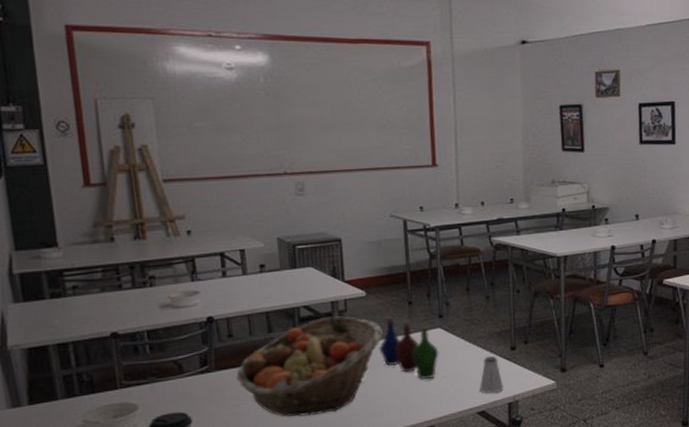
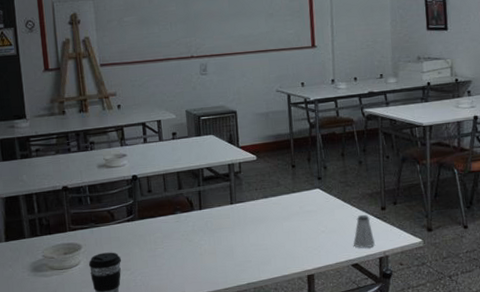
fruit basket: present [236,315,383,417] -> none [154,176,271,261]
bottle: present [379,316,439,379] -> none [267,178,318,234]

